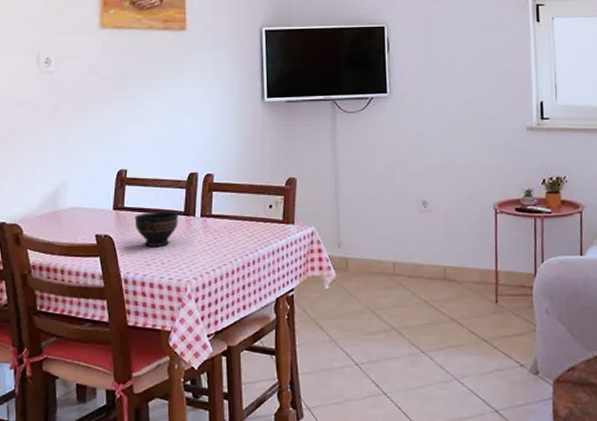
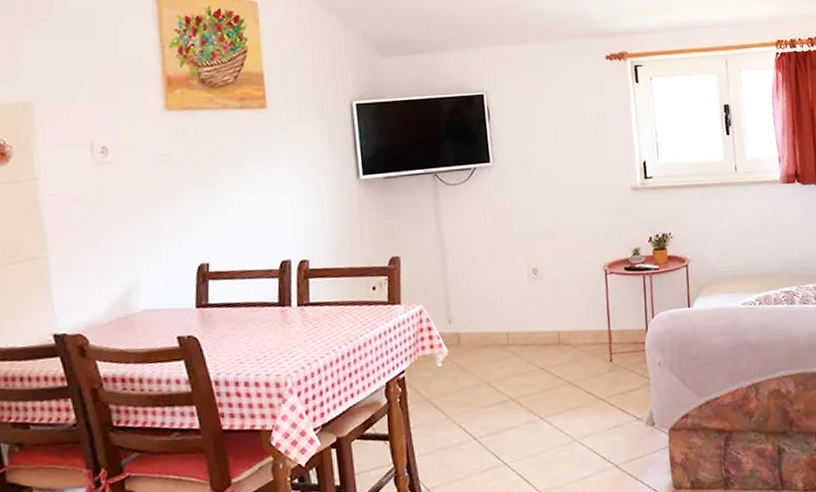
bowl: present [134,212,179,247] -> none [222,304,273,344]

